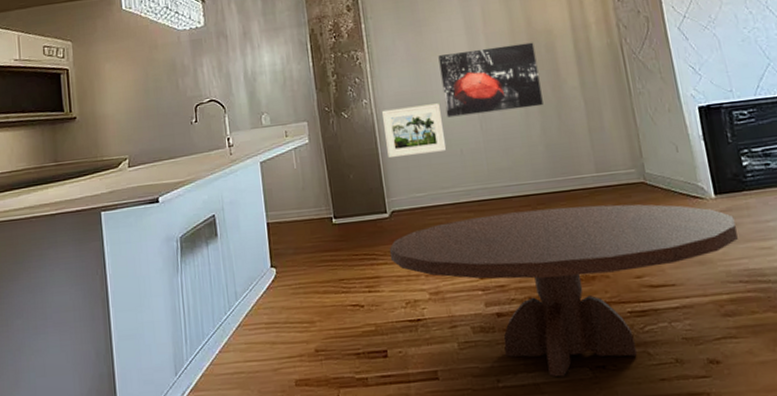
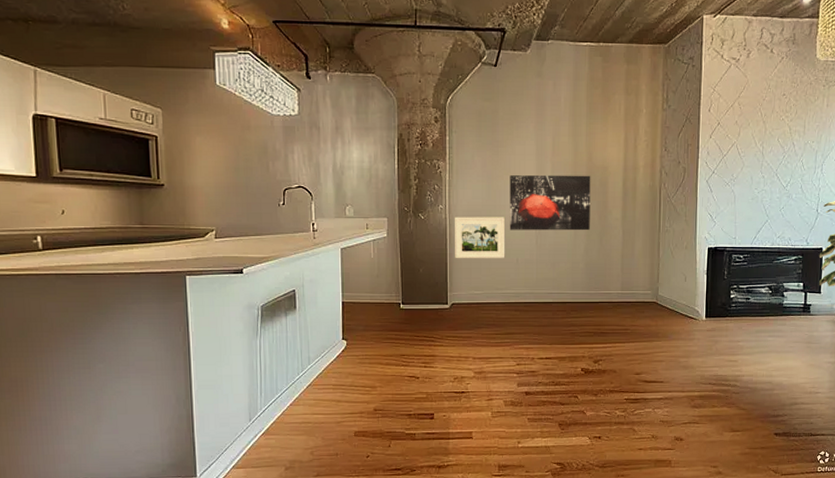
round table: present [389,204,738,377] -> none [446,315,715,443]

